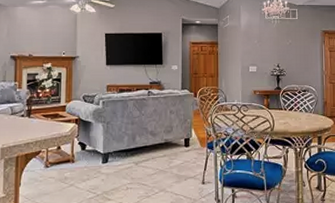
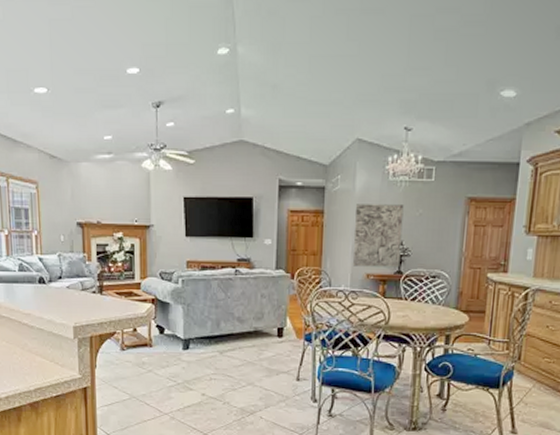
wall art: none [242,37,278,85] -> present [353,204,404,267]

